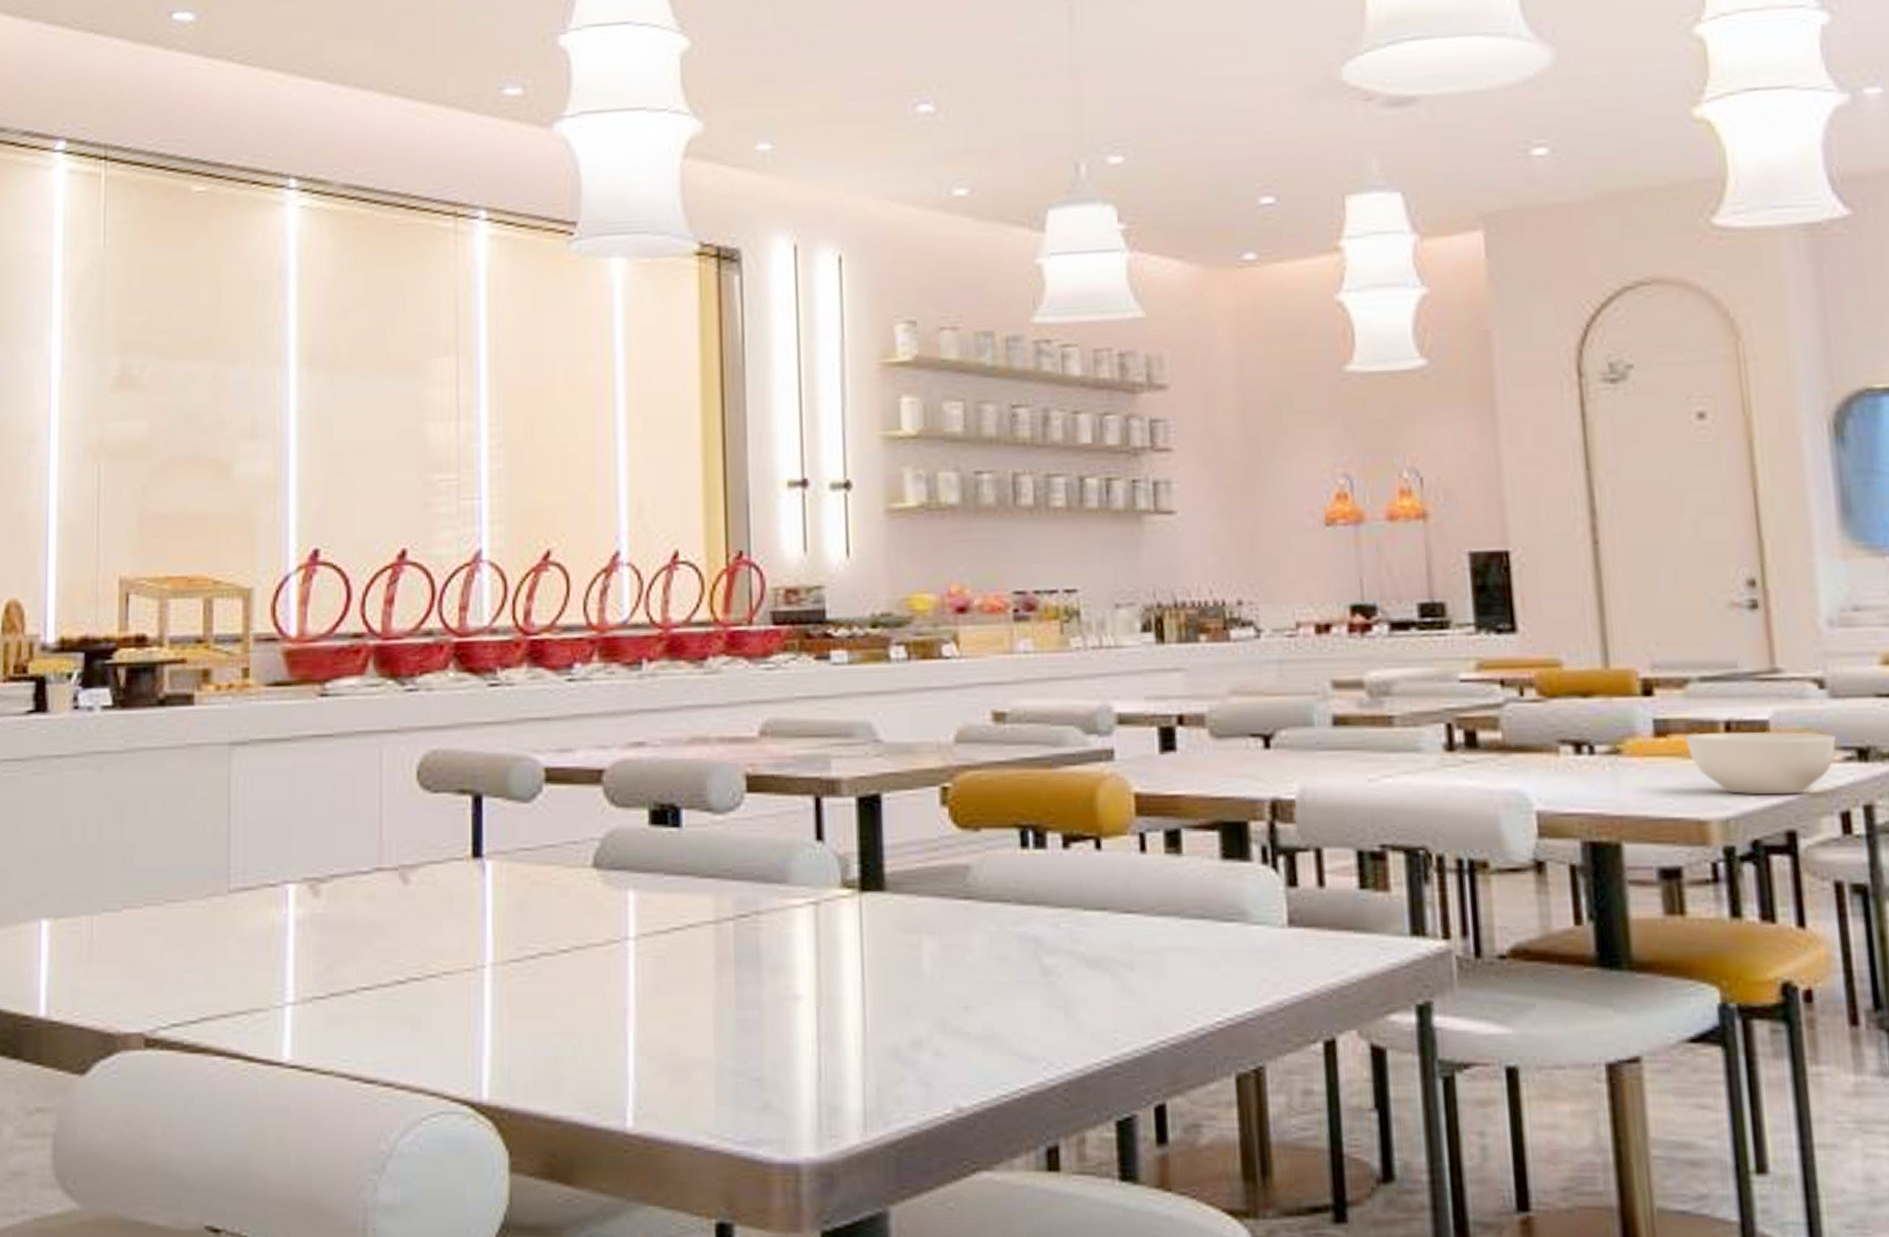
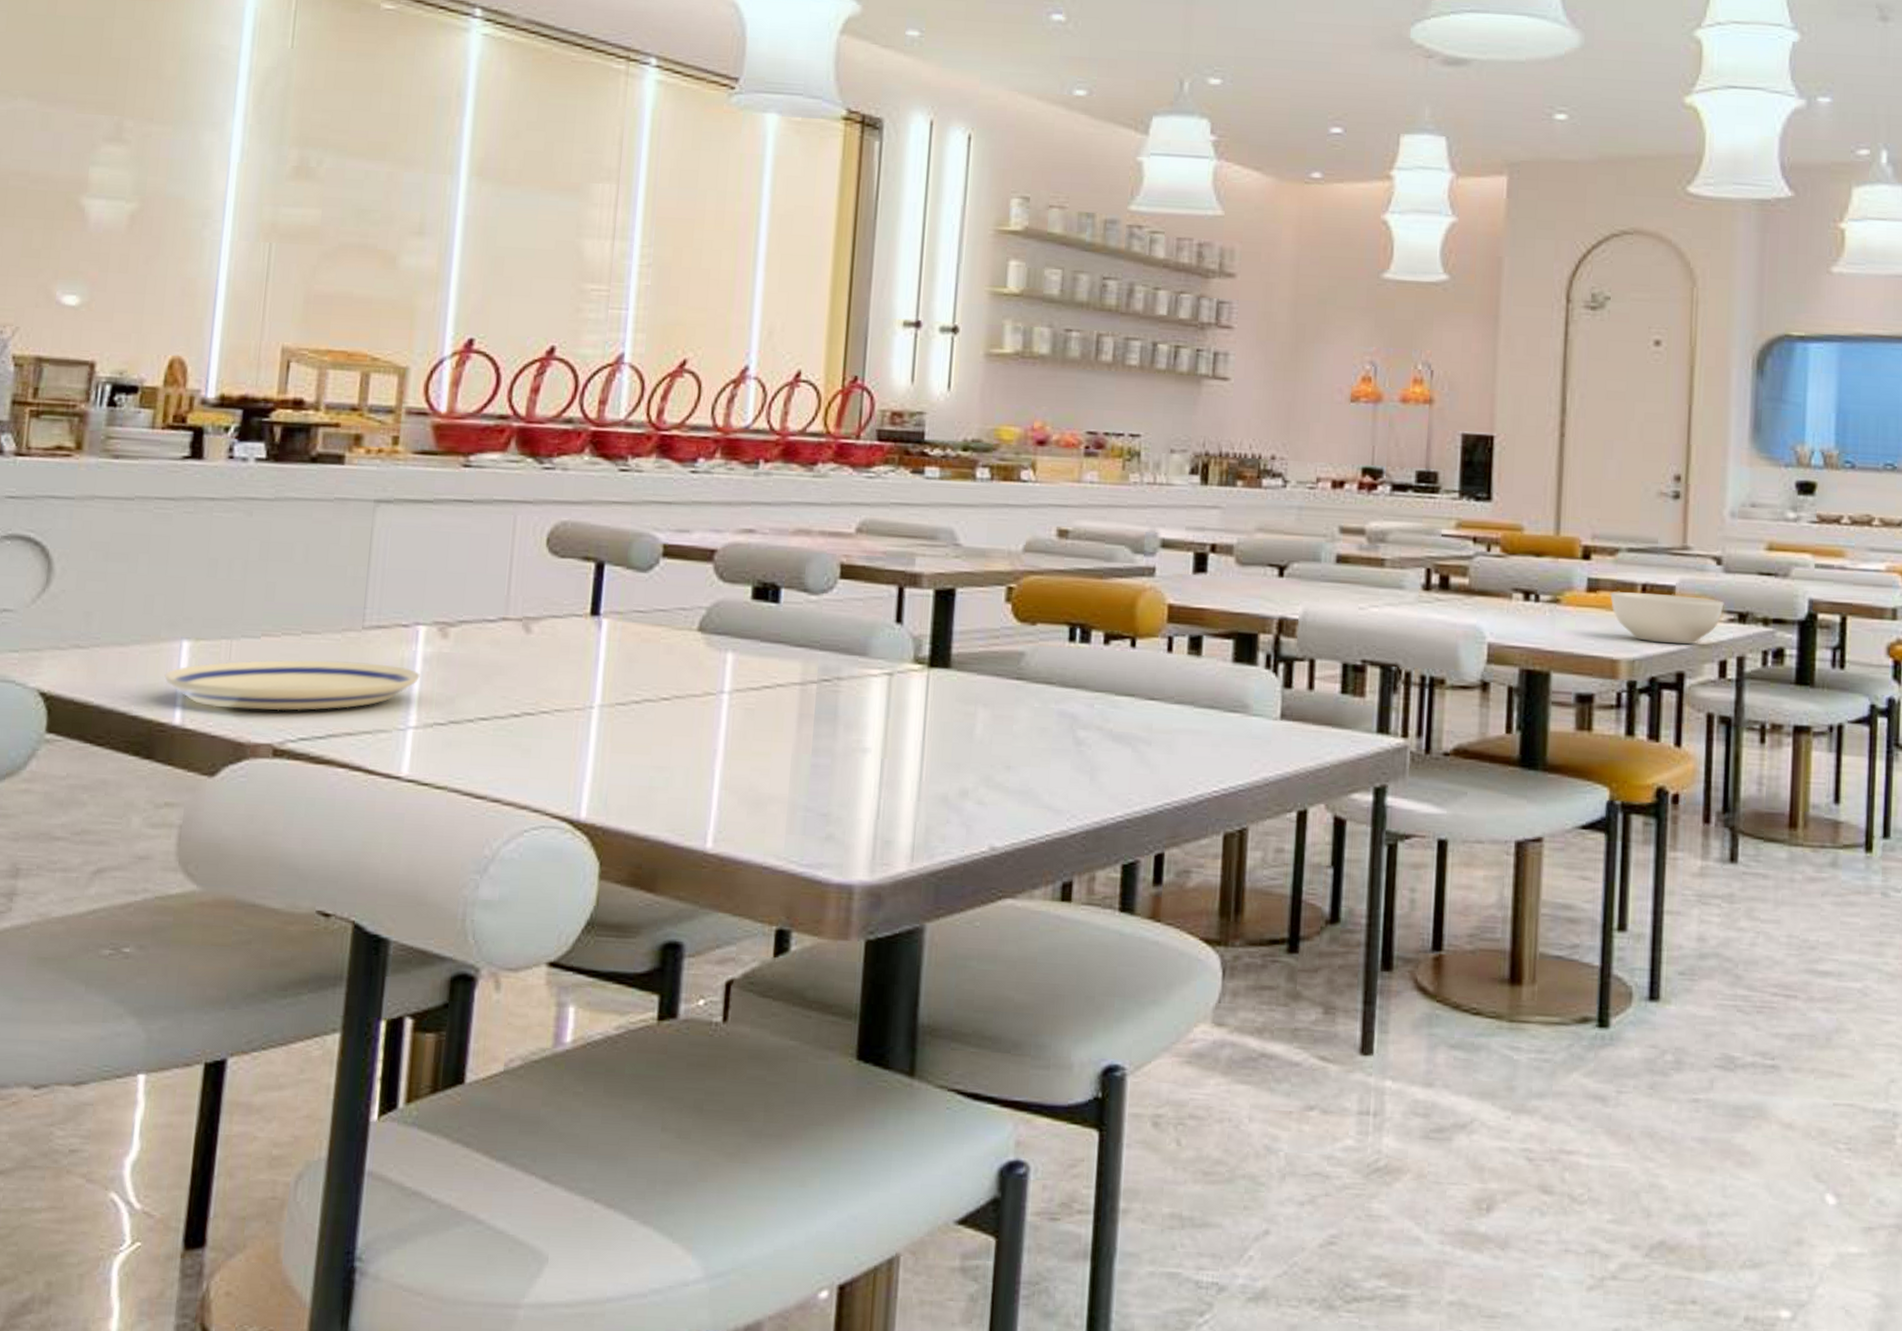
plate: none [25,931,295,995] -> present [164,659,421,711]

